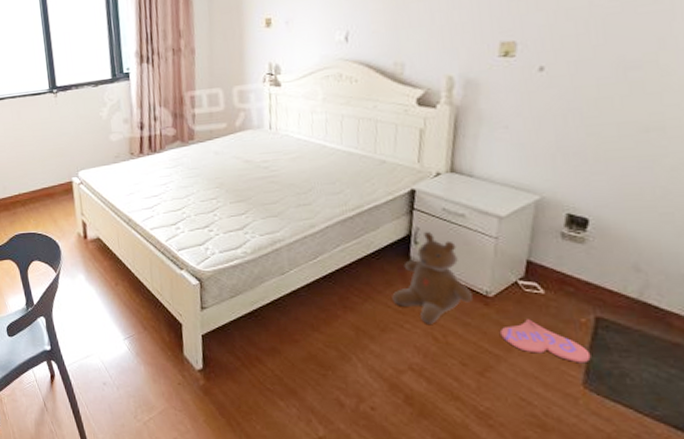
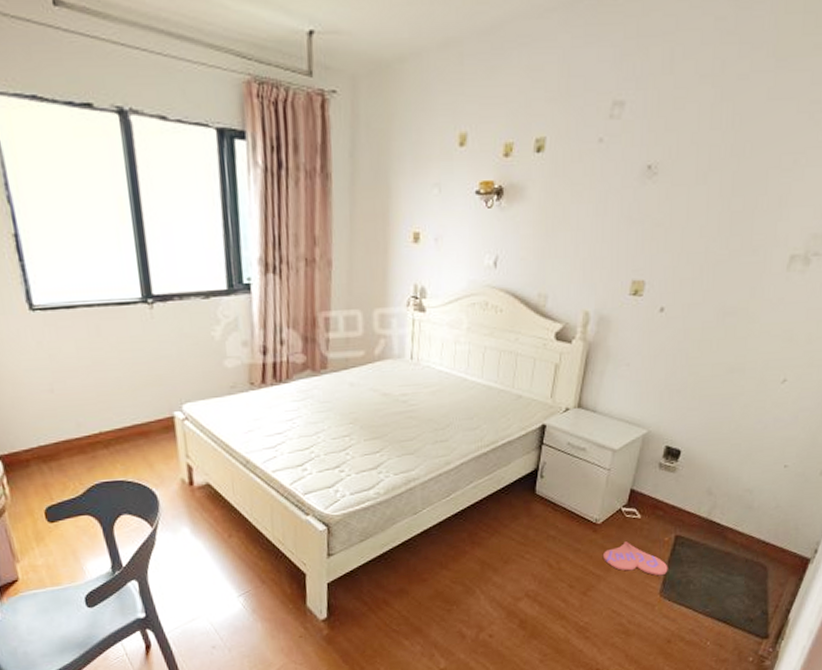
stuffed bear: present [392,232,473,324] -> none [516,466,584,553]

